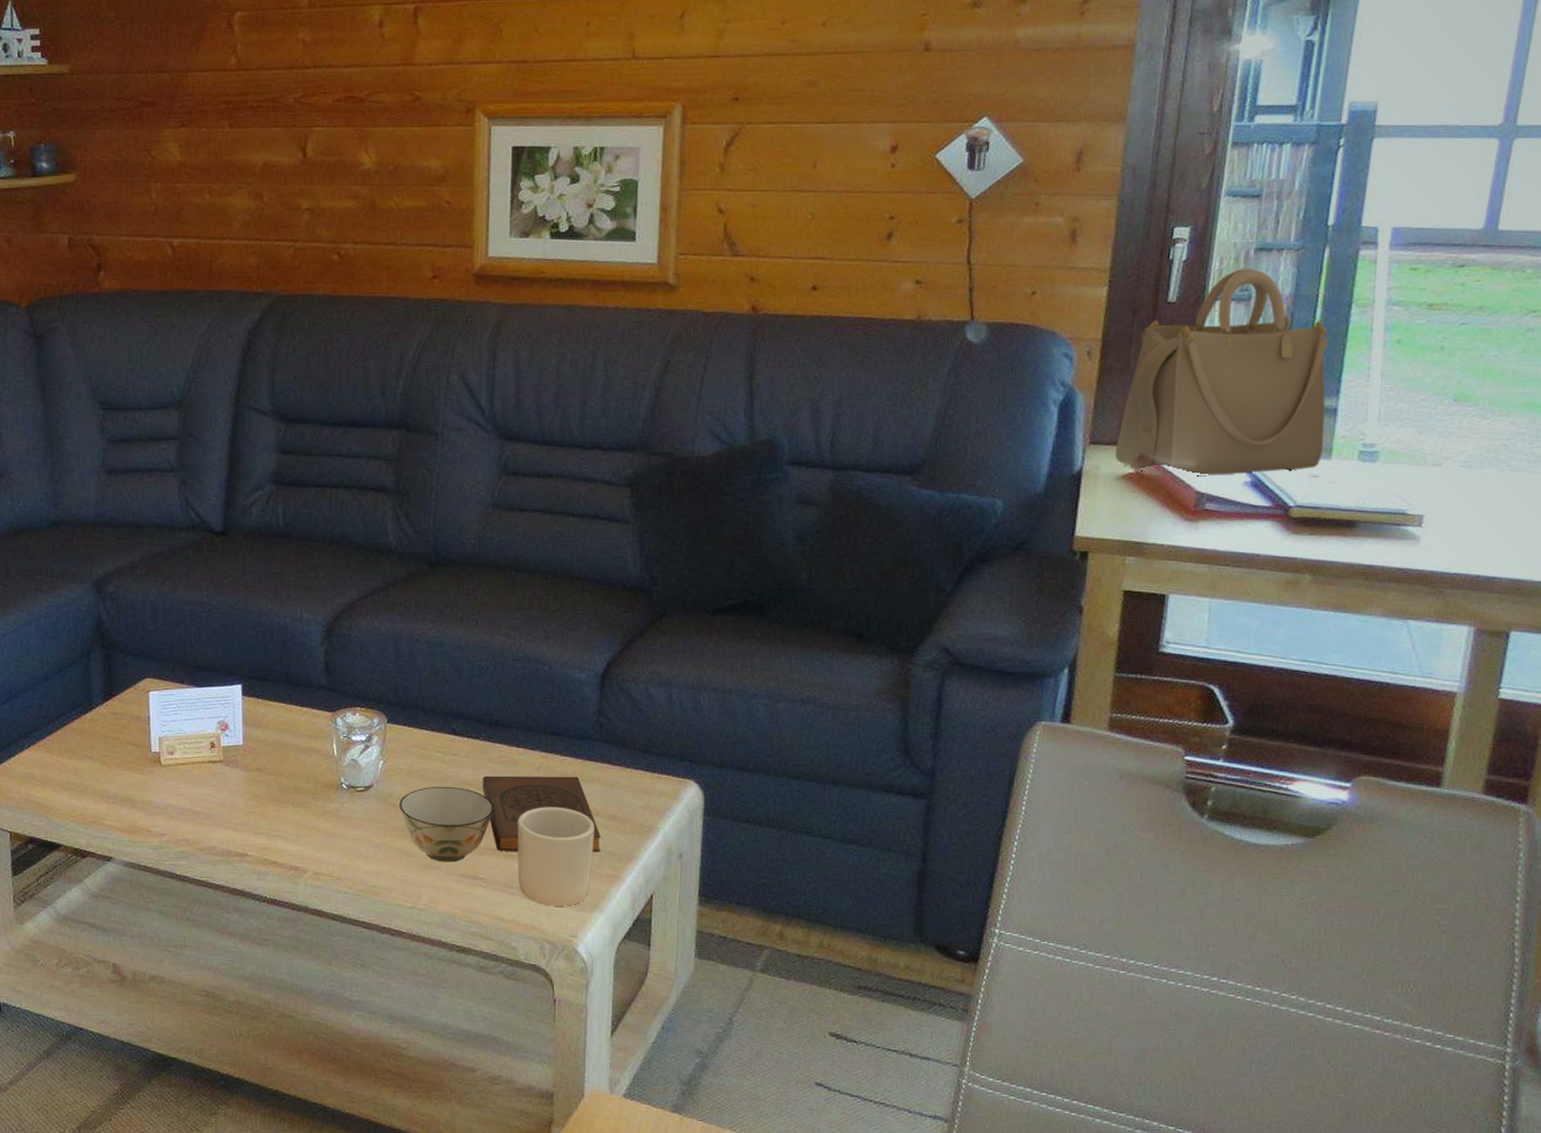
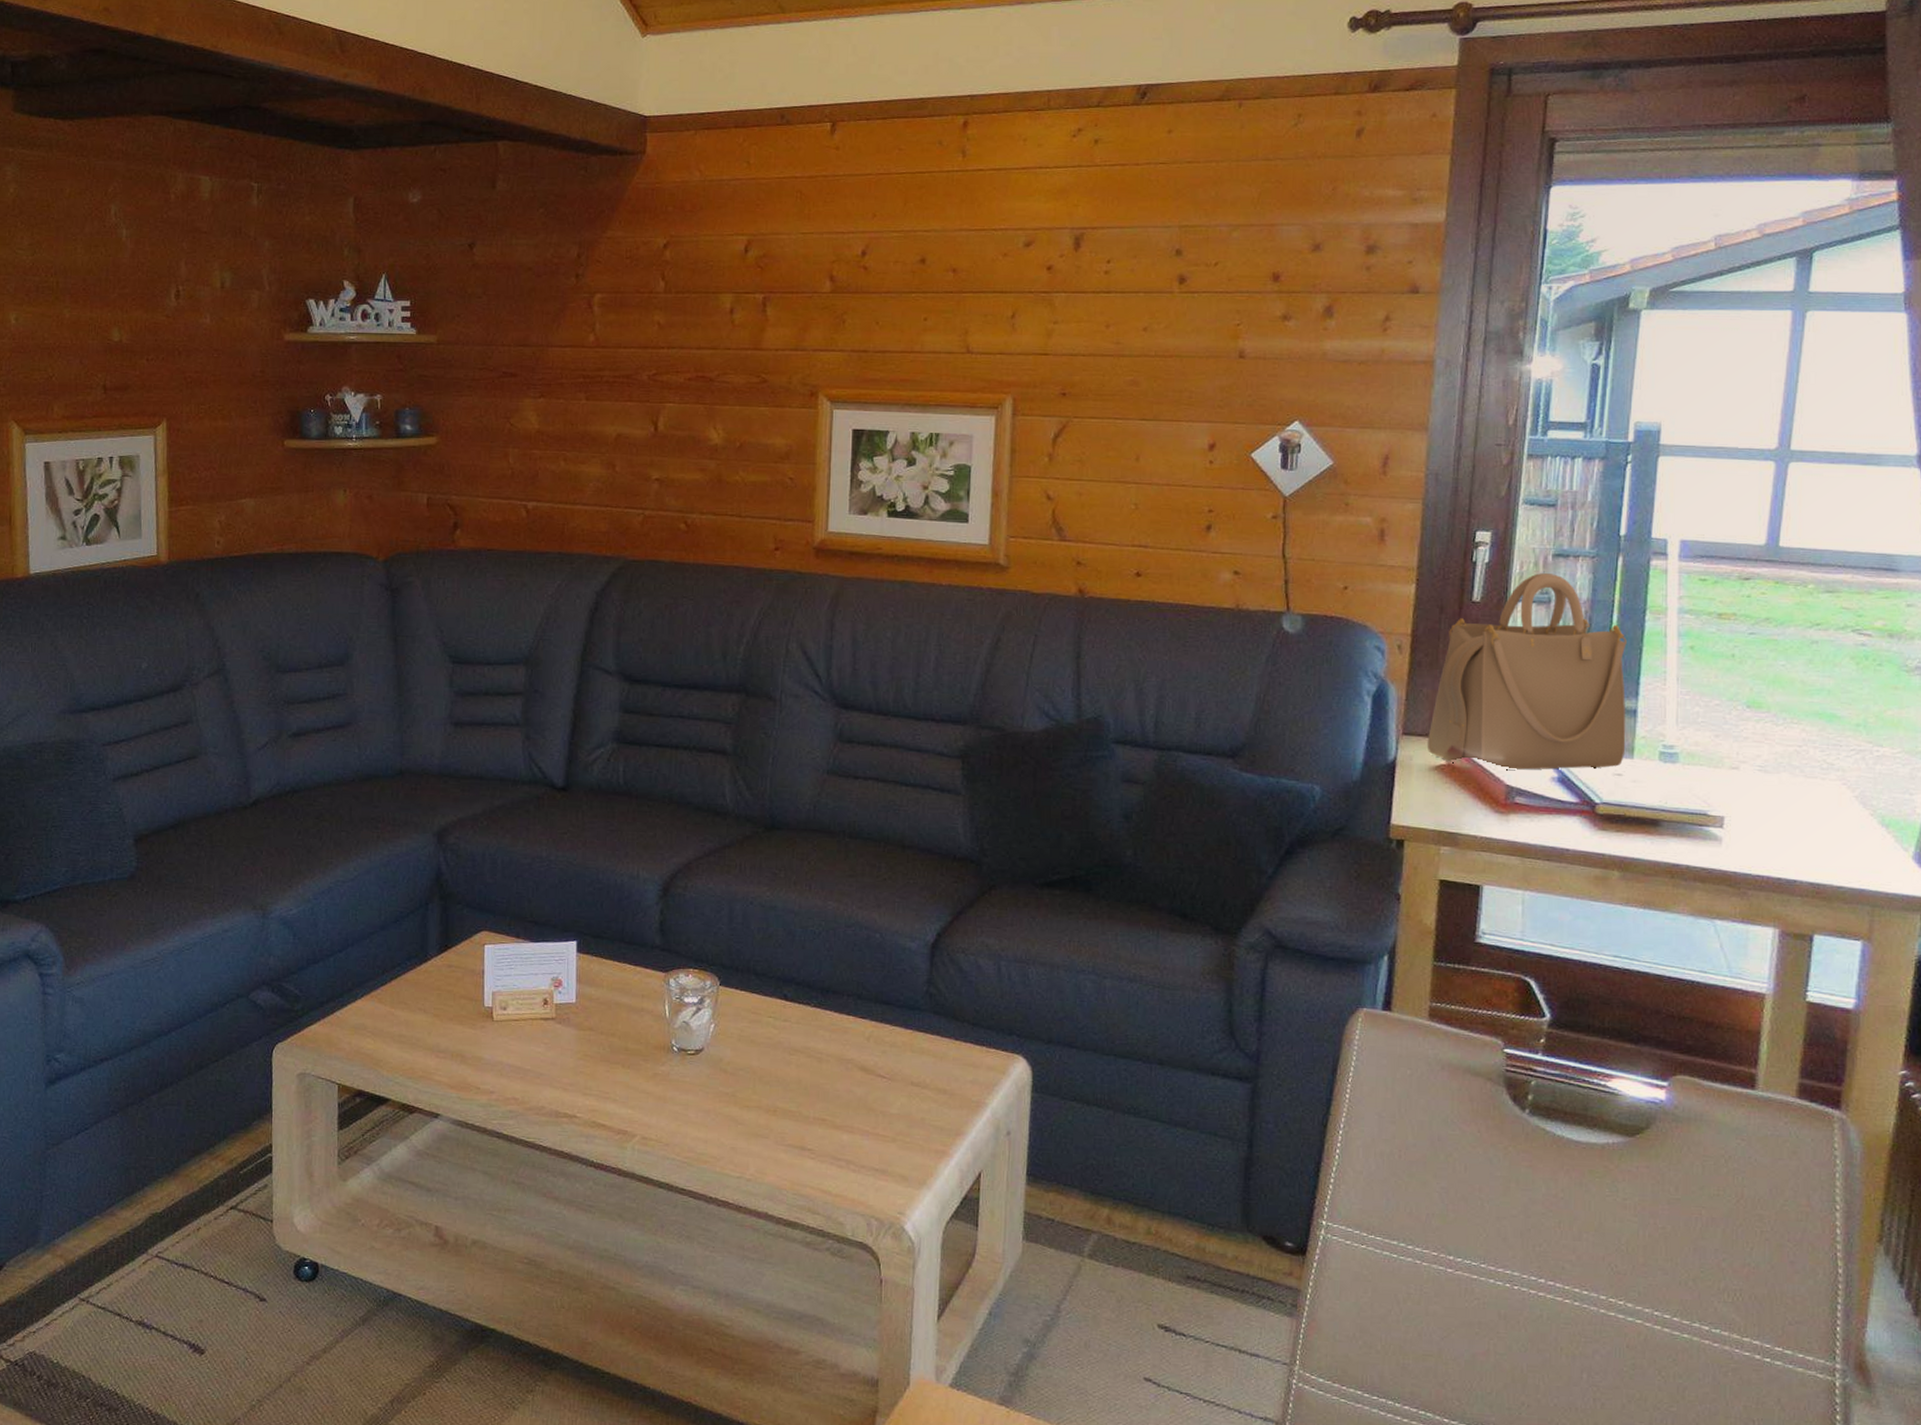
soup bowl: present [398,786,494,862] -> none [728,1052,824,1132]
book: present [482,775,601,852] -> none [812,1043,929,1126]
mug: present [517,806,595,906] -> none [846,1077,923,1182]

